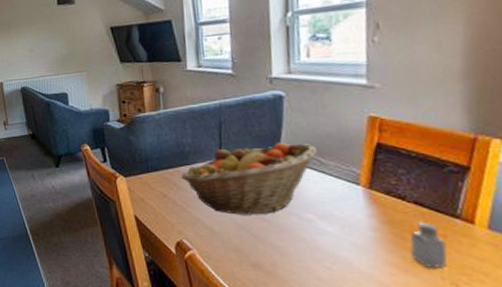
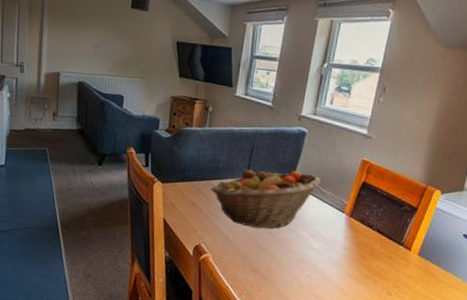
saltshaker: present [410,223,448,268] -> none [366,246,391,282]

